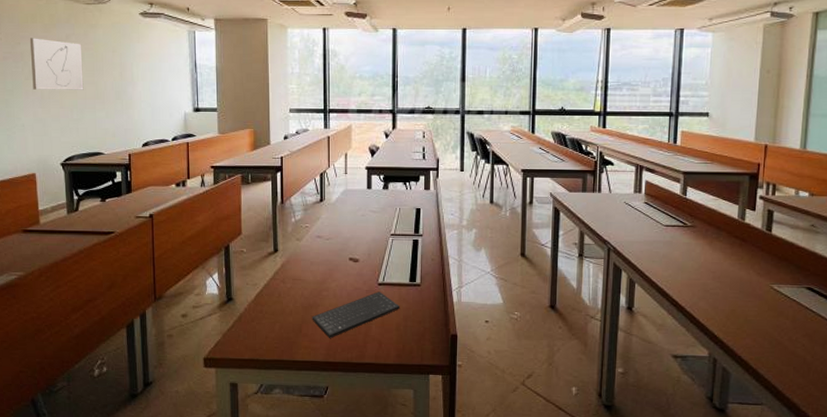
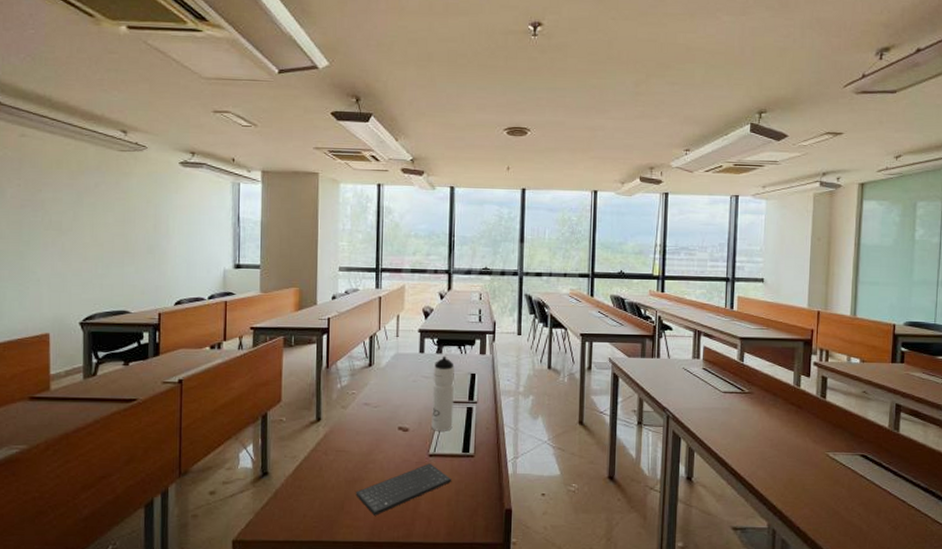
wall art: present [29,38,84,90] -> none [52,185,113,243]
water bottle: none [380,191,400,262] -> present [431,356,454,431]

